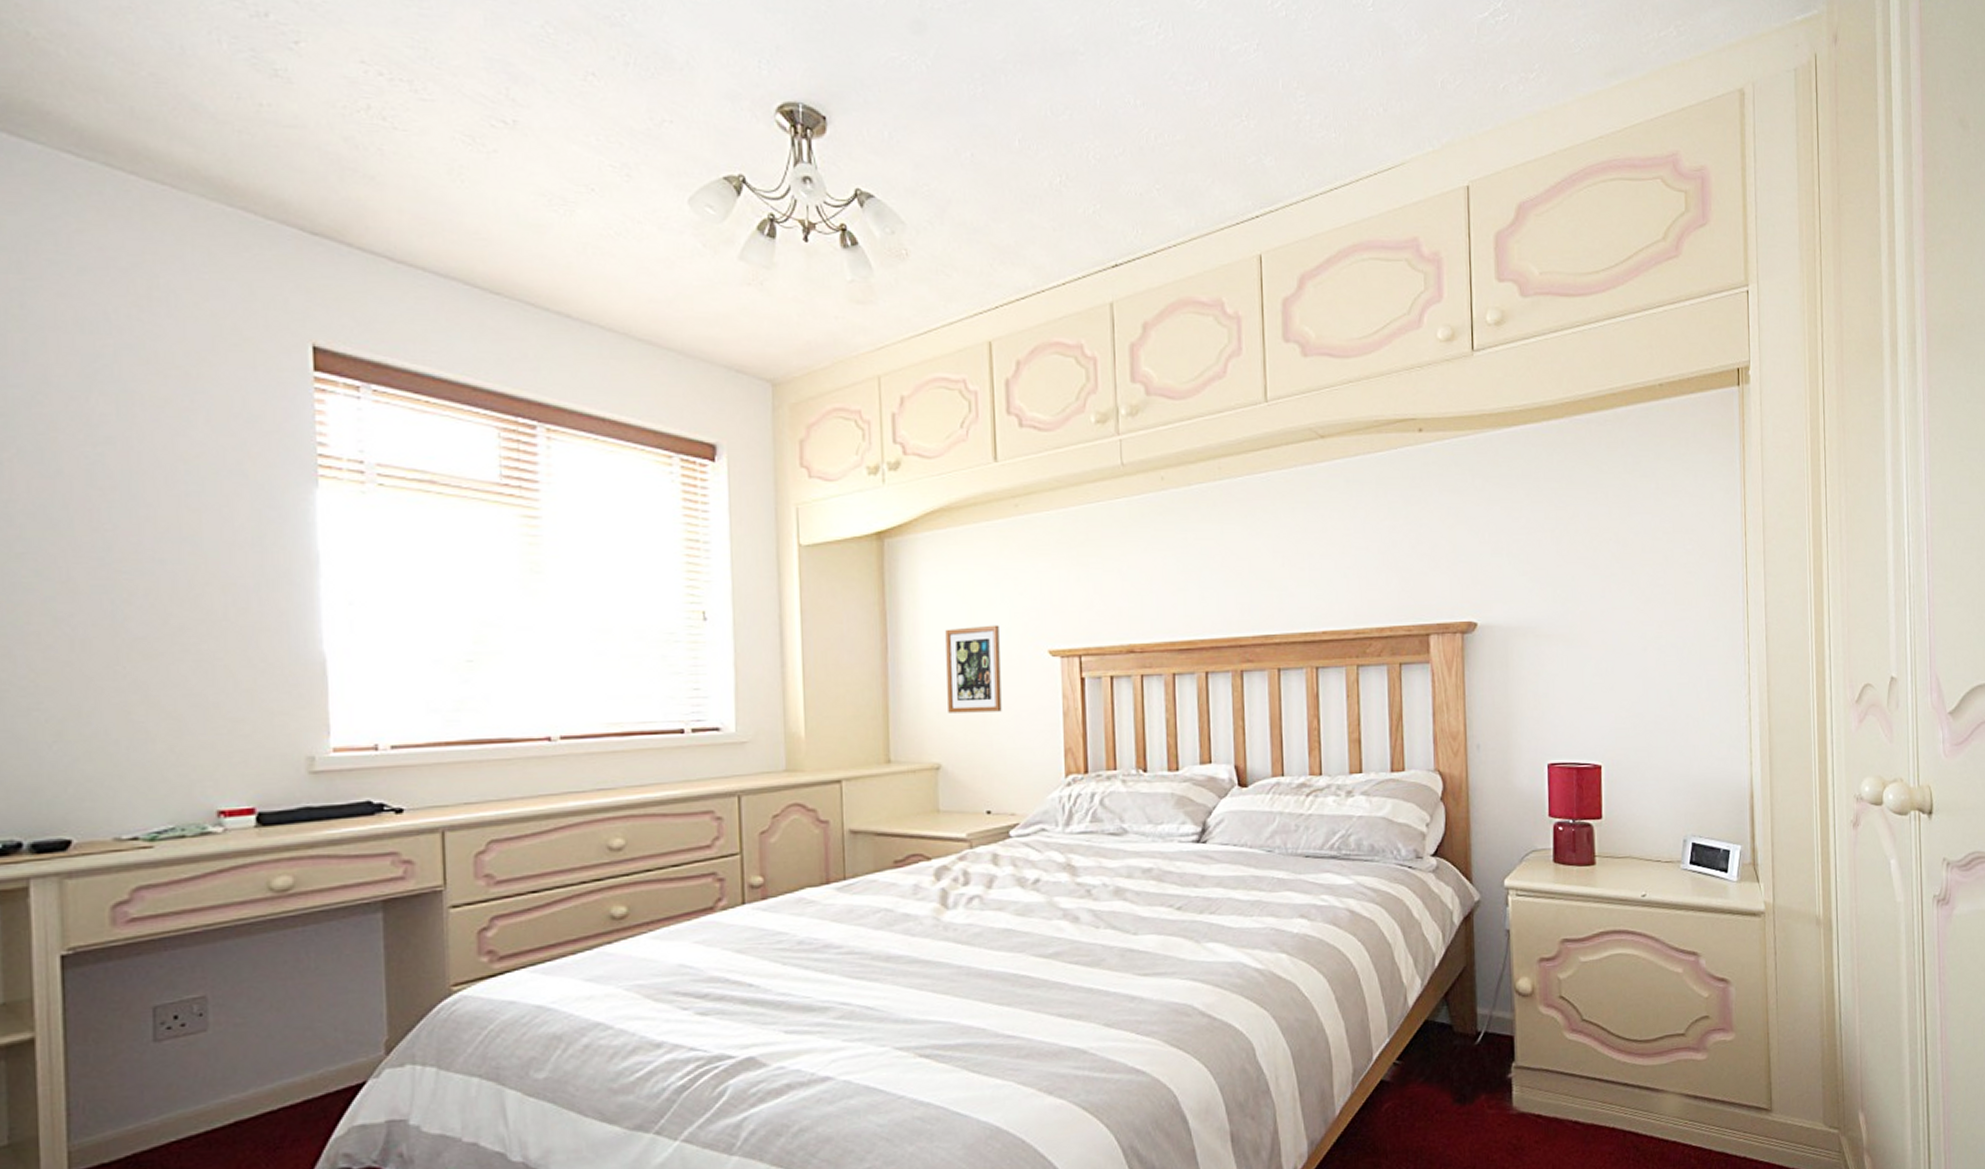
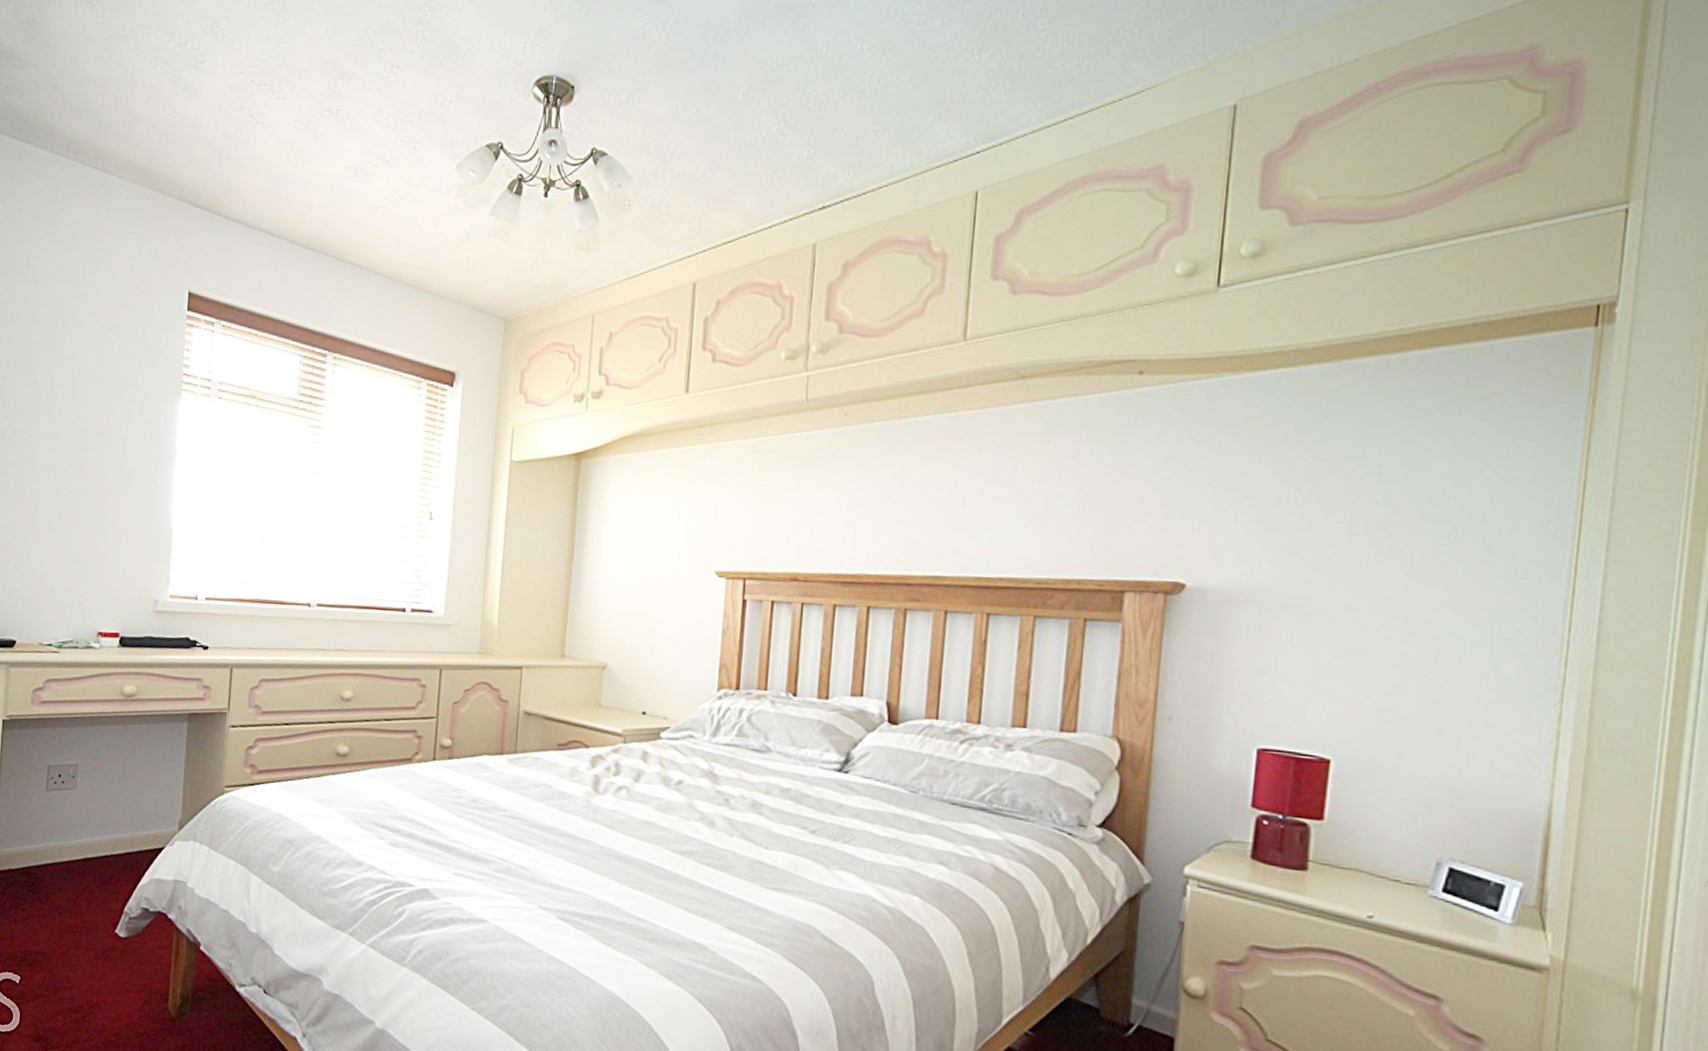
picture frame: present [945,624,1002,713] -> none [619,543,673,623]

